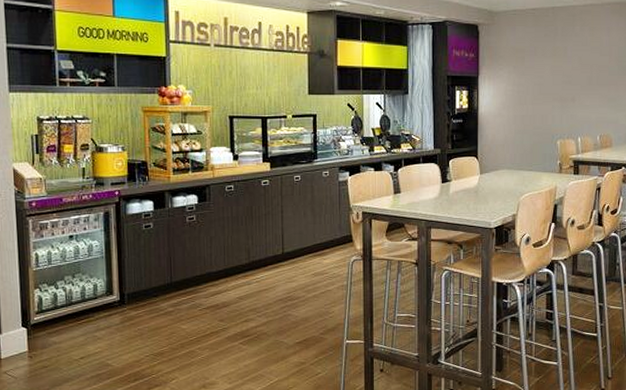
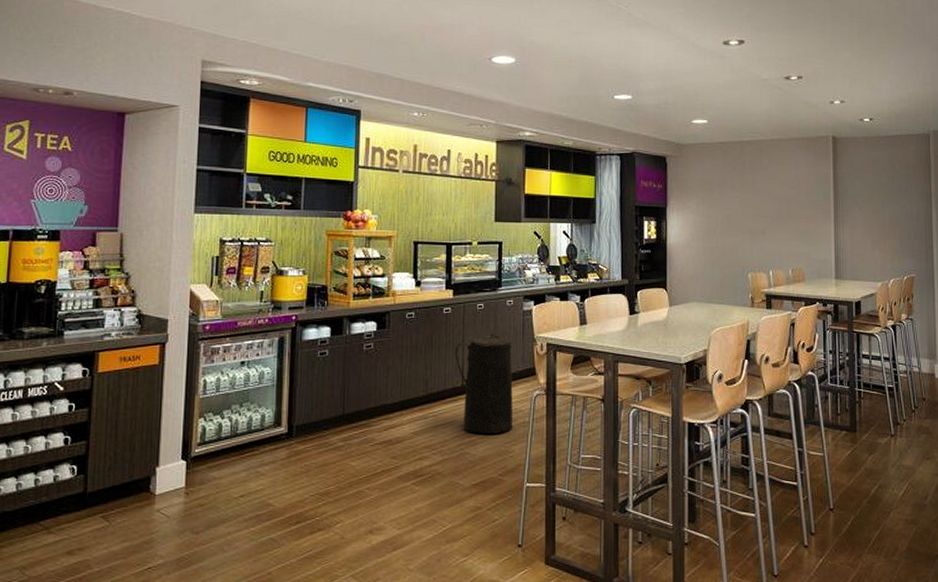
trash can: none [274,204,331,297] -> present [454,334,513,433]

